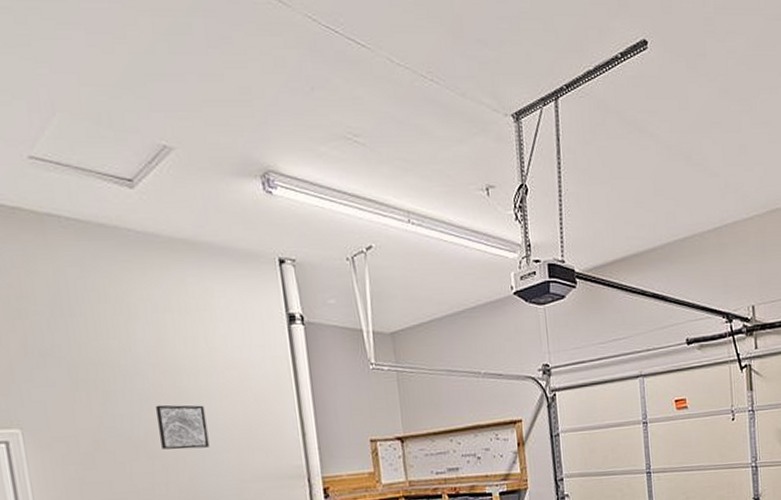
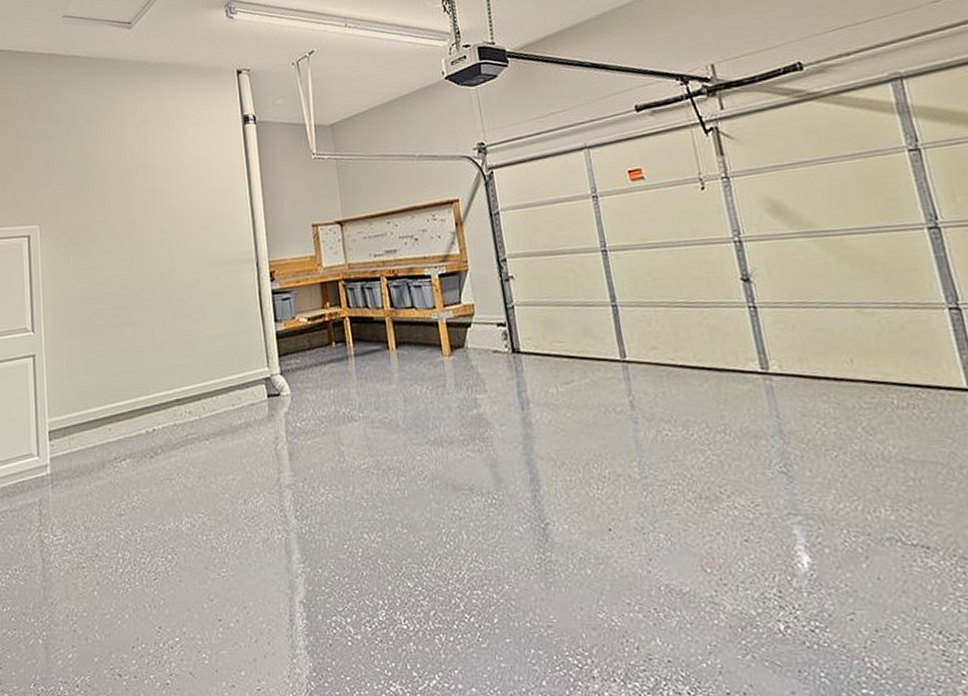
wall art: present [156,405,210,450] -> none [137,199,176,239]

